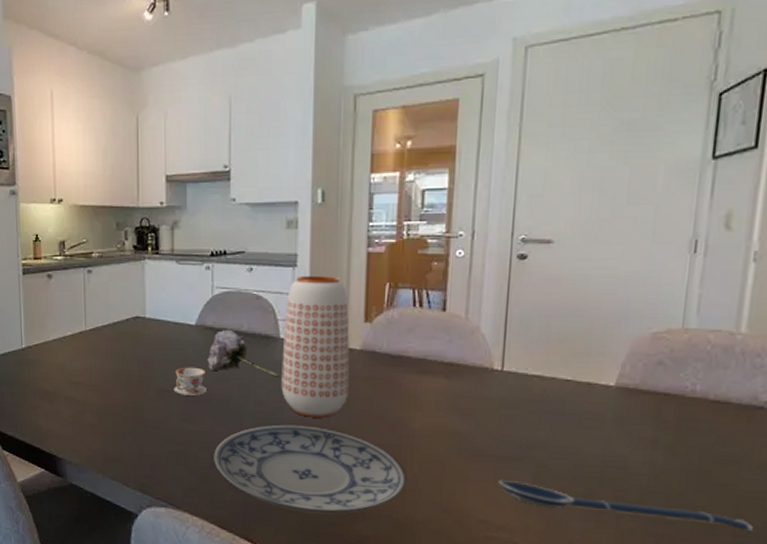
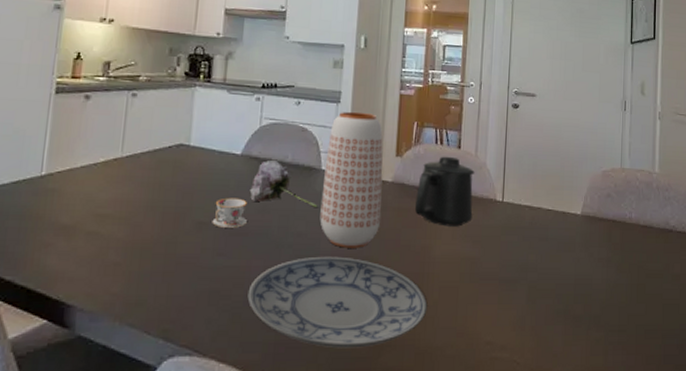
mug: none [388,320,465,398] -> present [414,156,475,227]
spoon: present [499,479,753,531] -> none [501,301,674,333]

